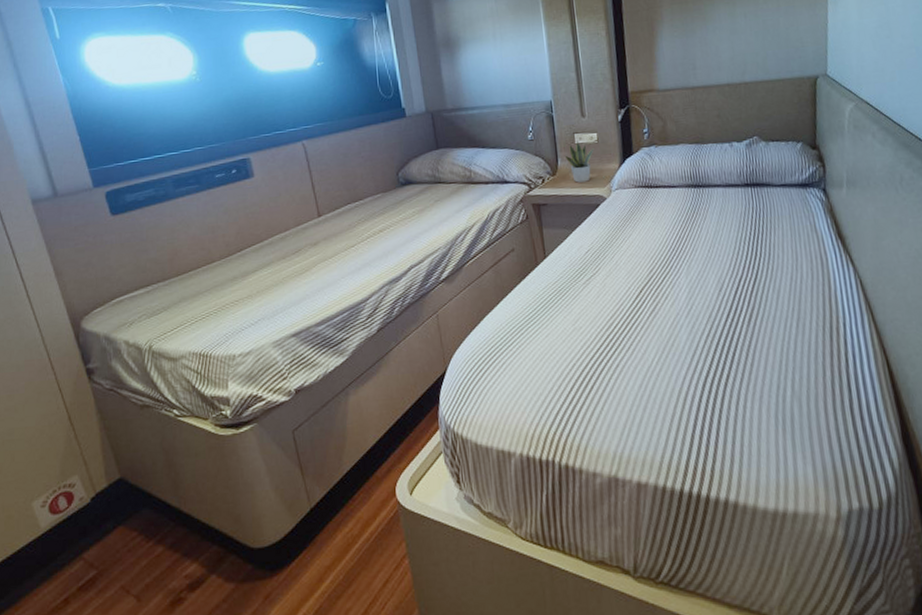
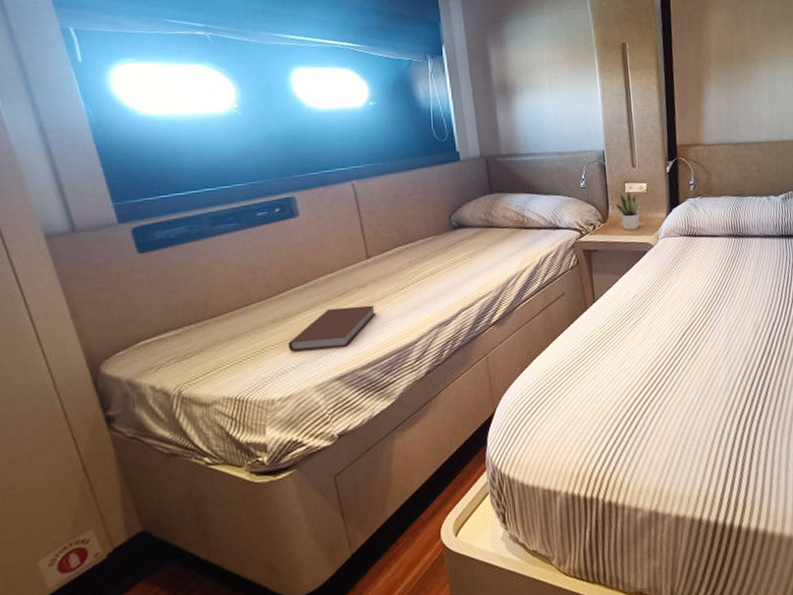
book: none [246,262,328,309] -> present [288,305,375,352]

